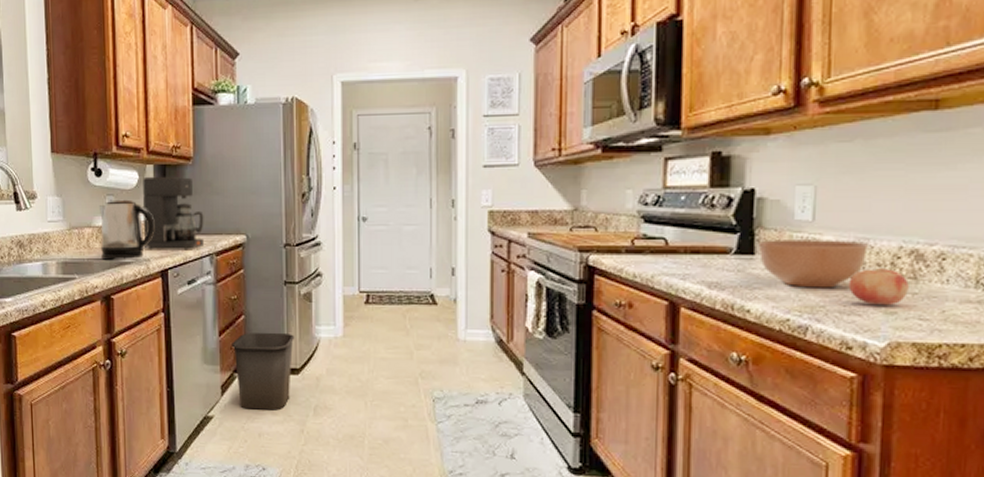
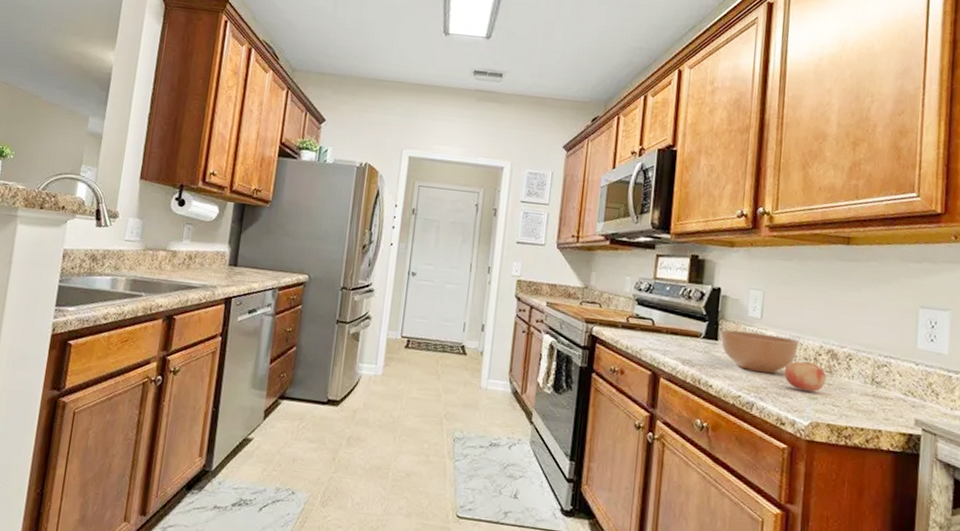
kettle: present [100,199,155,260] -> none [171,228,227,285]
coffee maker: present [142,176,205,251] -> none [212,212,273,283]
waste bin: present [232,332,295,411] -> none [279,363,340,438]

